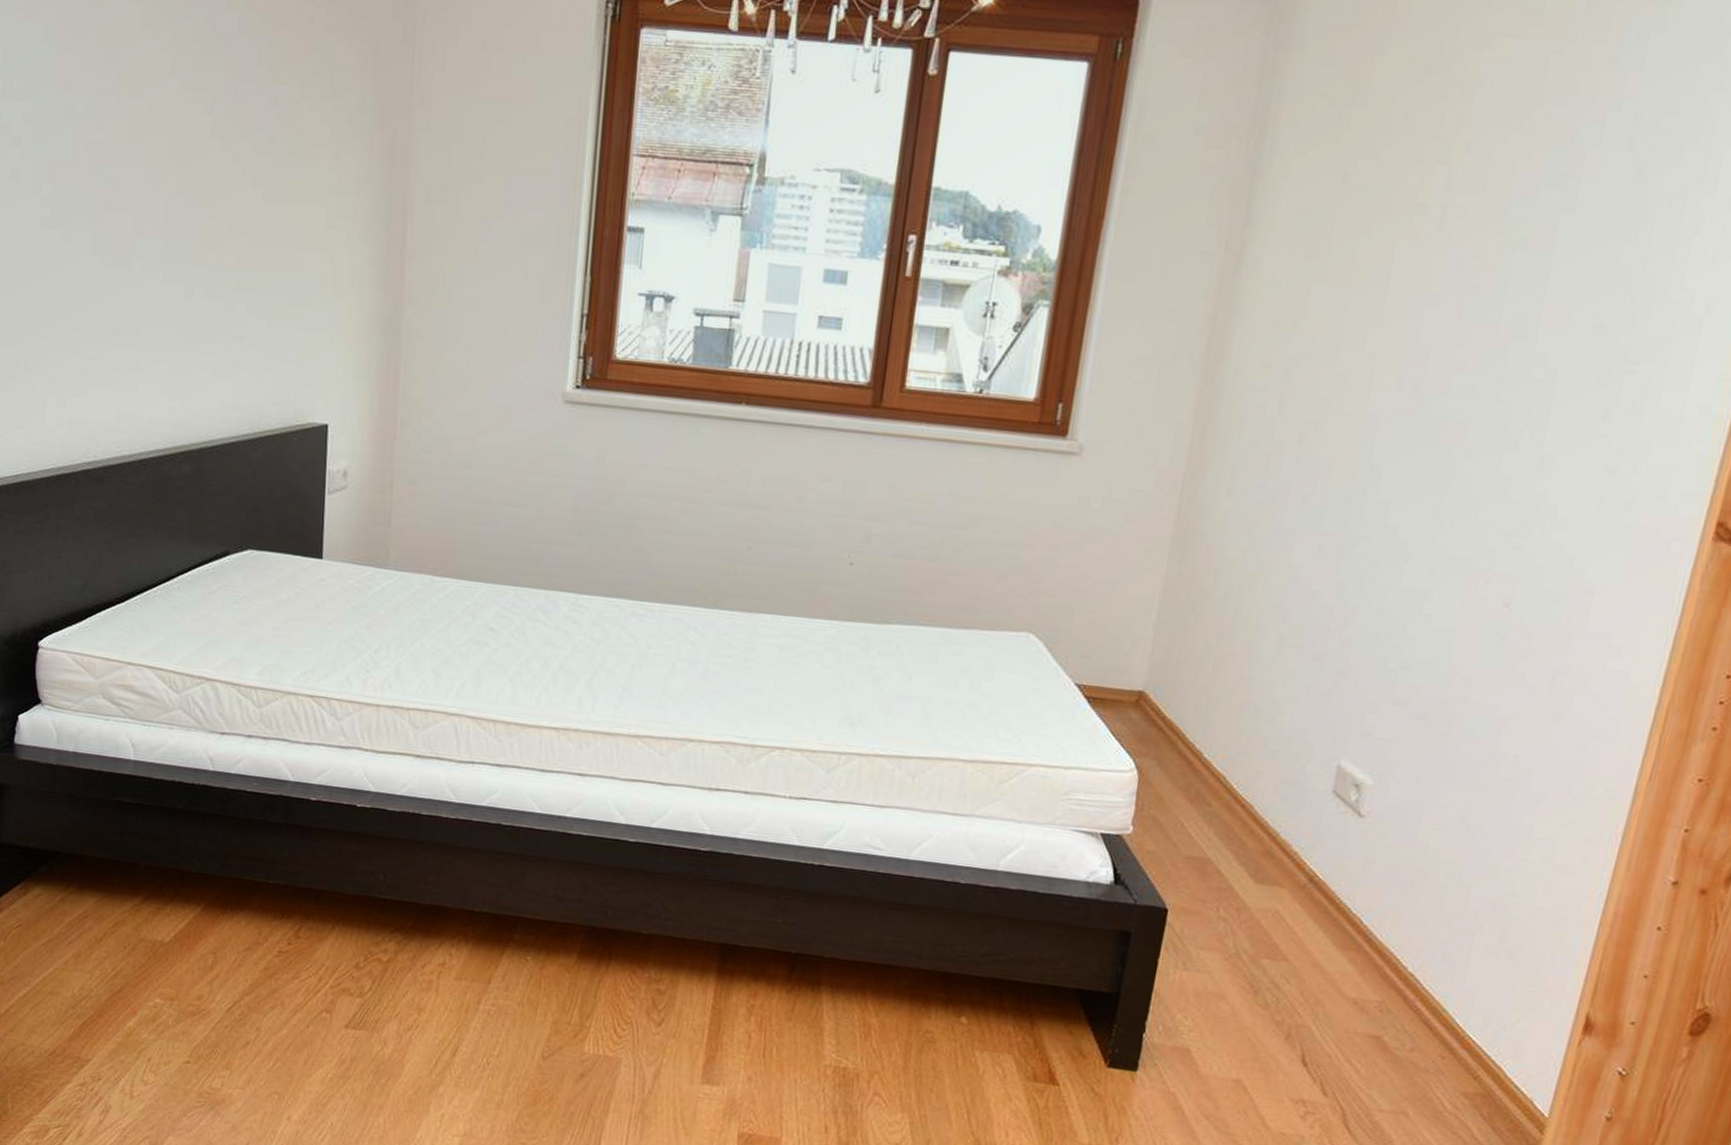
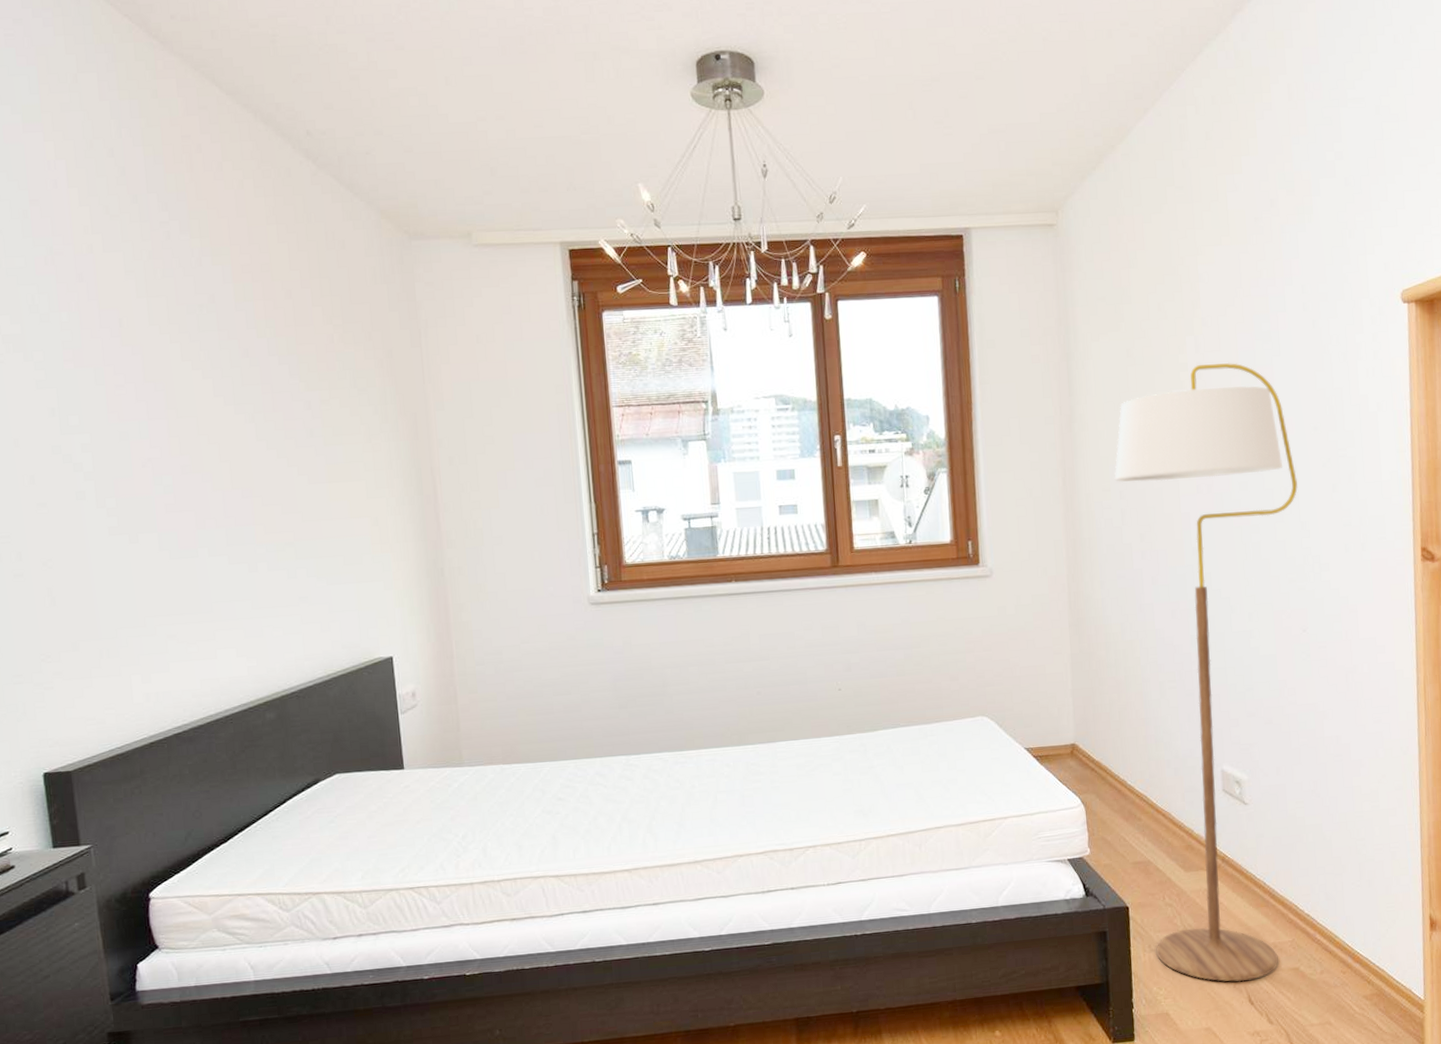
floor lamp: none [1191,209,1558,1037] -> present [1114,362,1298,982]

